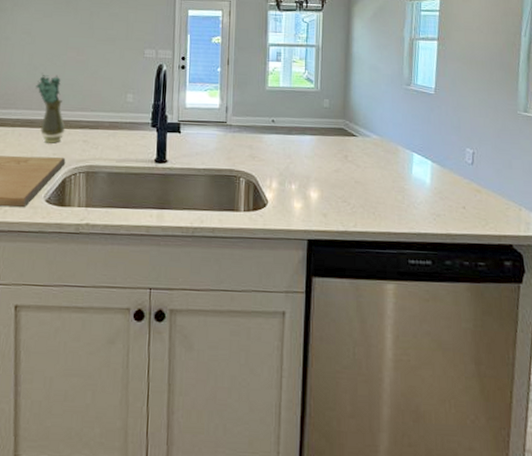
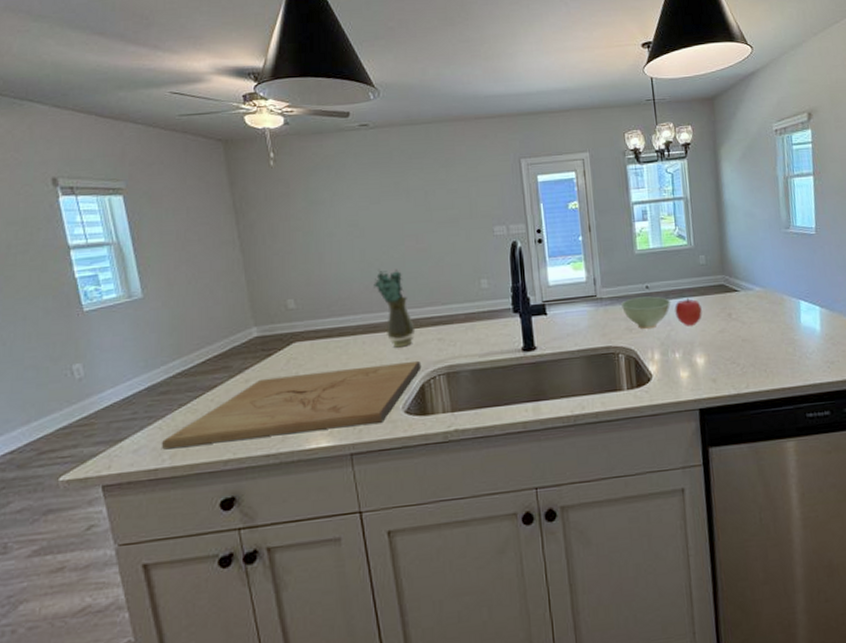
bowl: none [247,129,294,160] -> present [620,296,671,330]
fruit: none [296,135,321,163] -> present [675,297,702,327]

